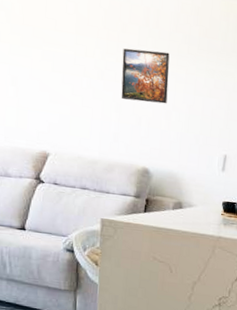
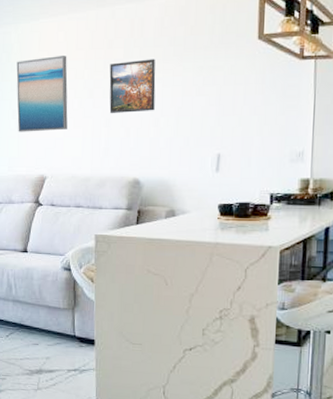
wall art: none [17,23,77,108] -> present [16,56,68,132]

